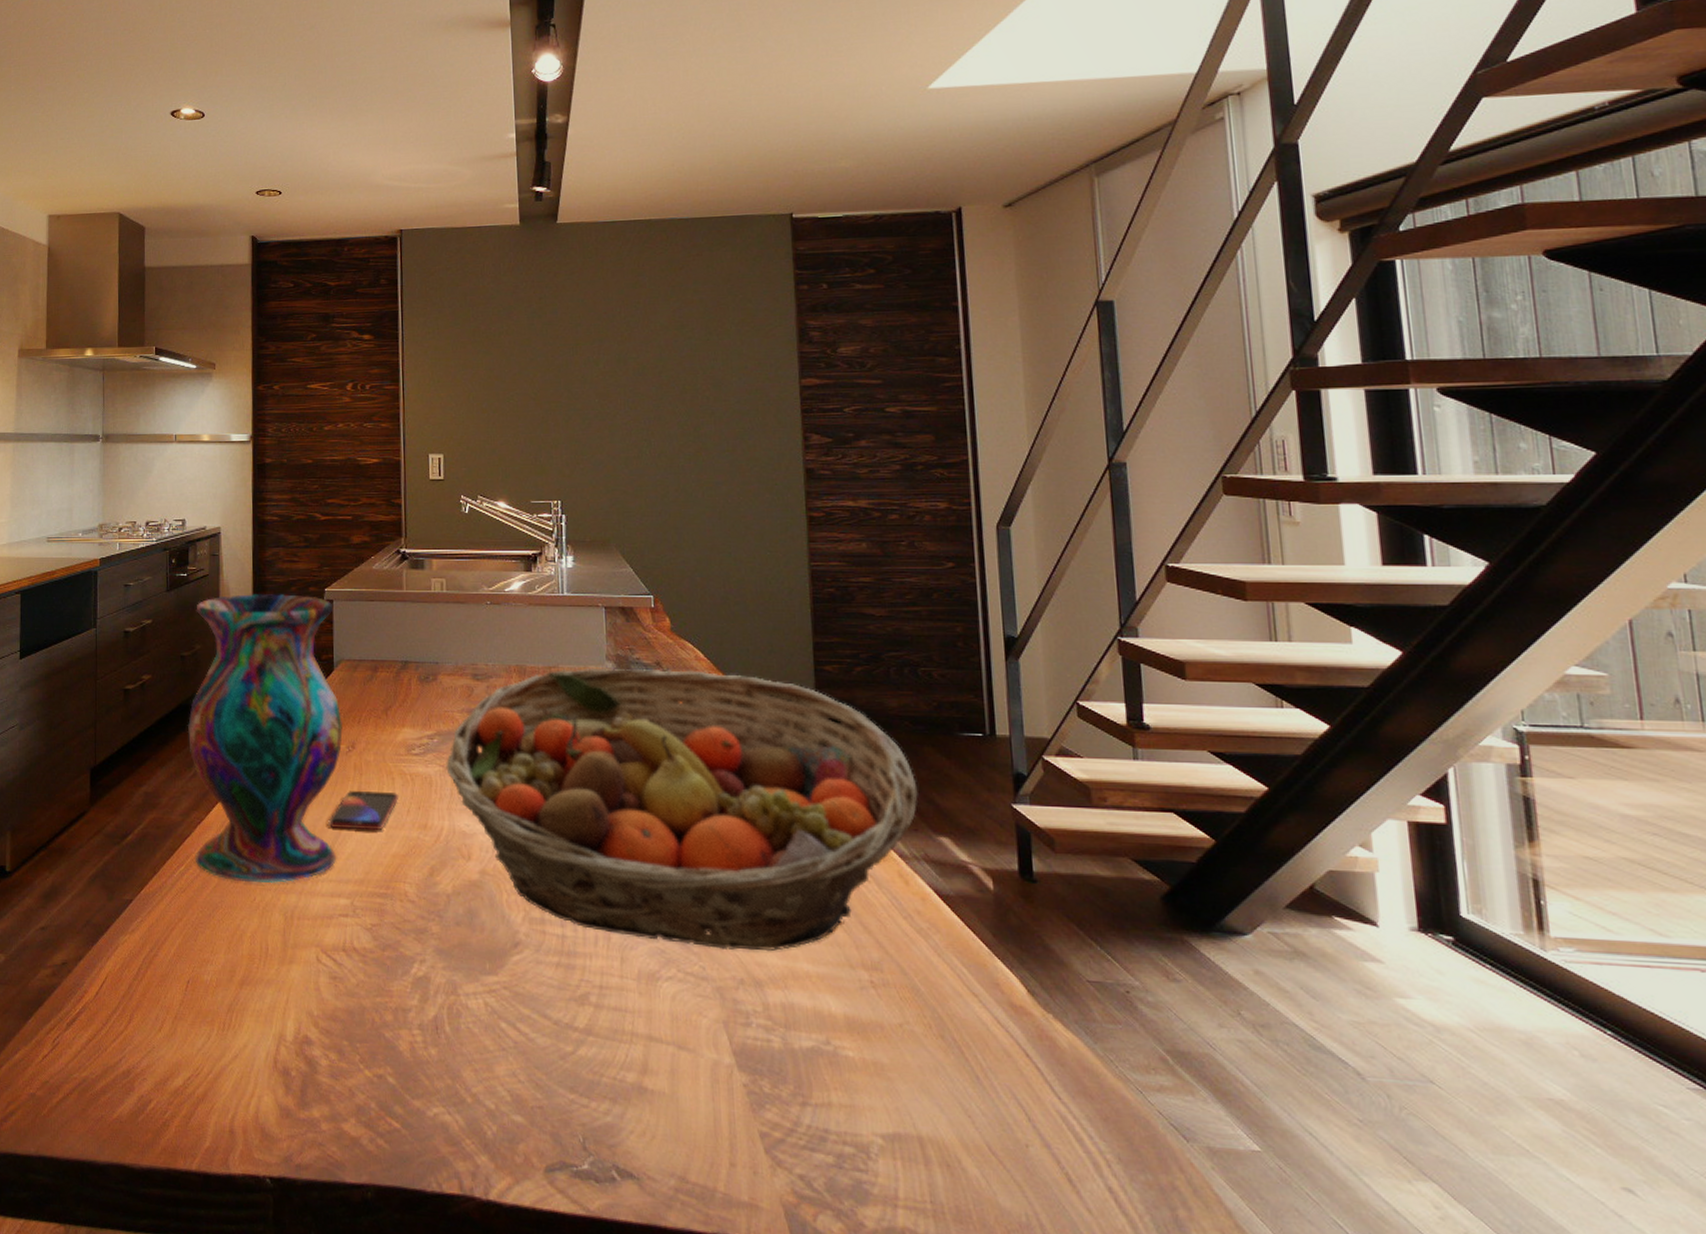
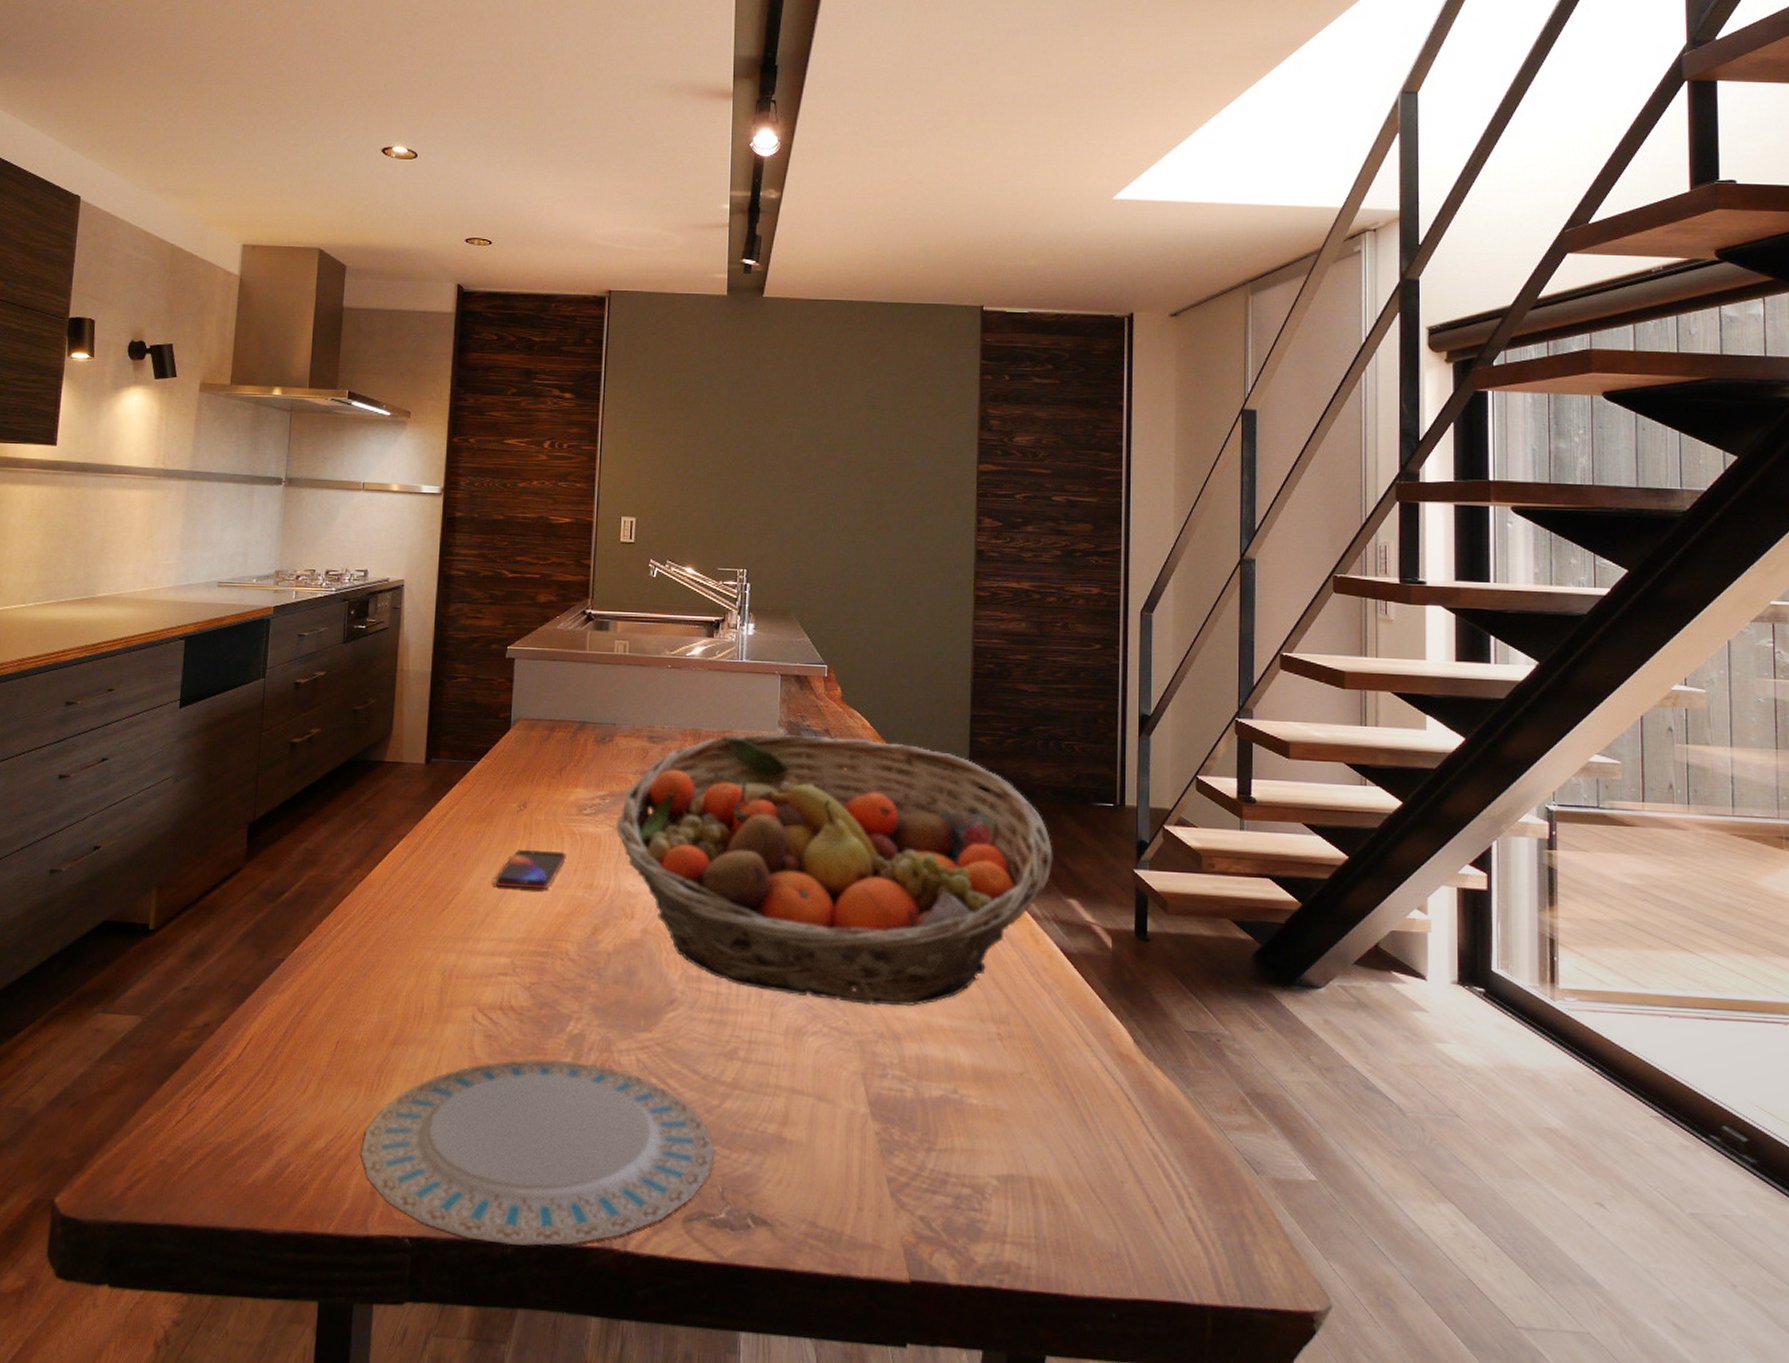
vase: present [187,594,344,883] -> none [353,649,517,942]
plate: none [217,1002,573,1192] -> present [360,1060,715,1247]

